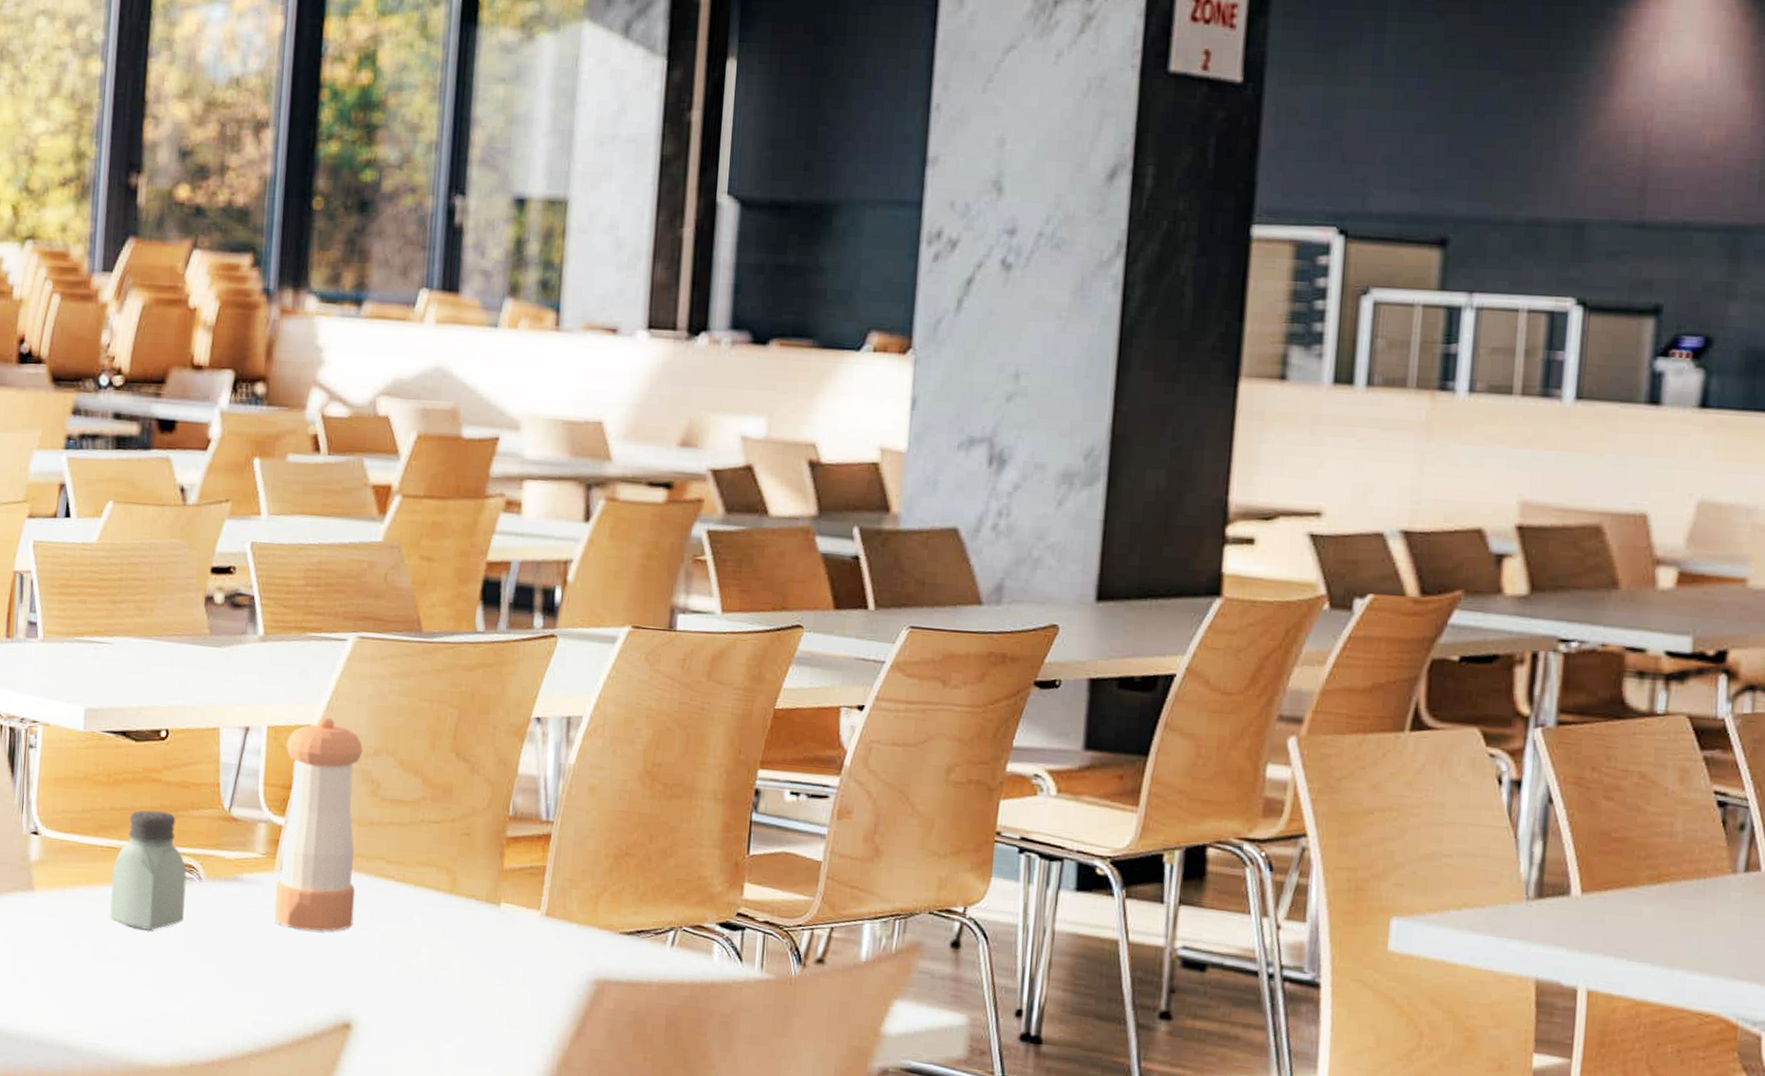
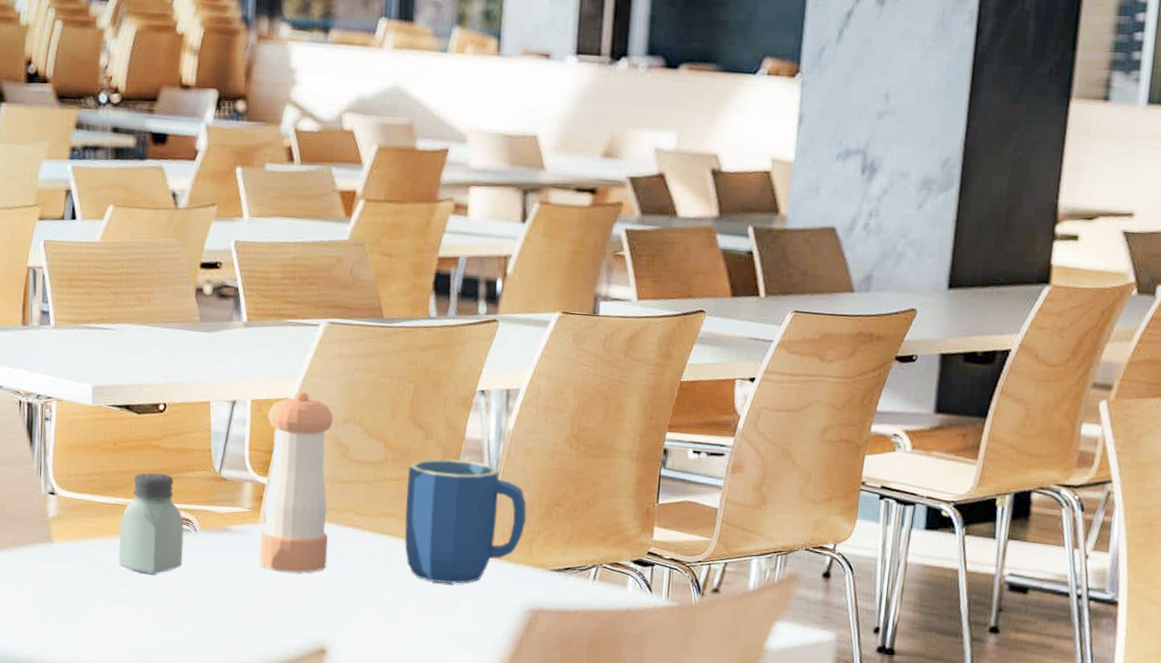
mug: none [445,797,592,948] -> present [404,458,527,585]

